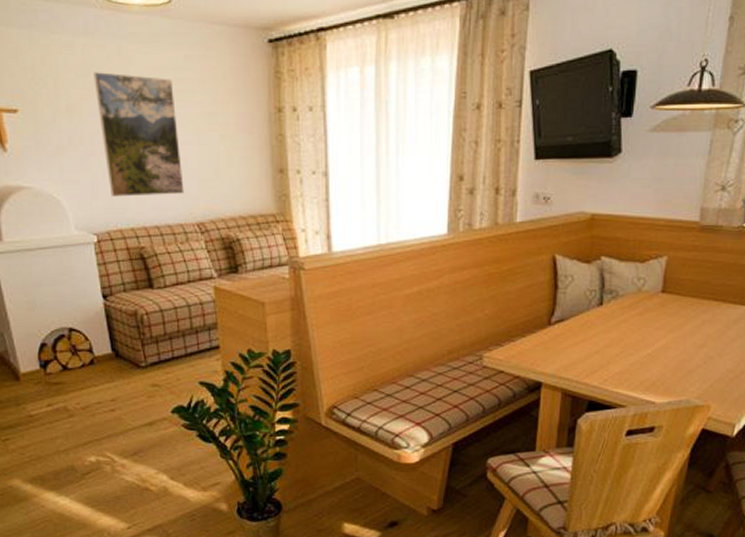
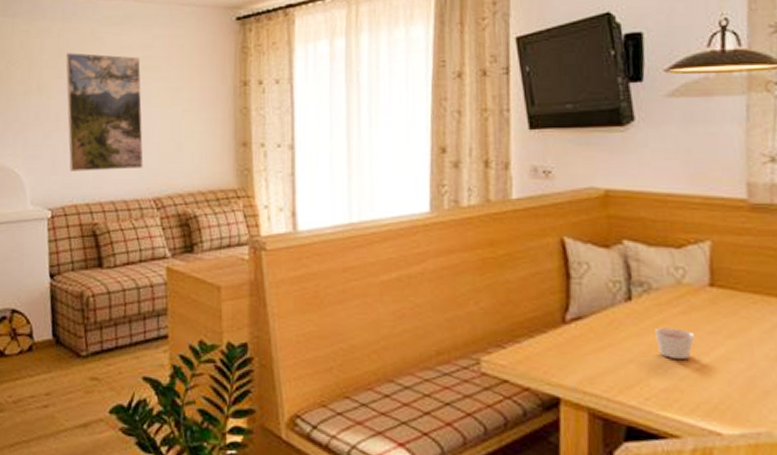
candle: none [617,326,645,349] -> present [655,327,694,359]

